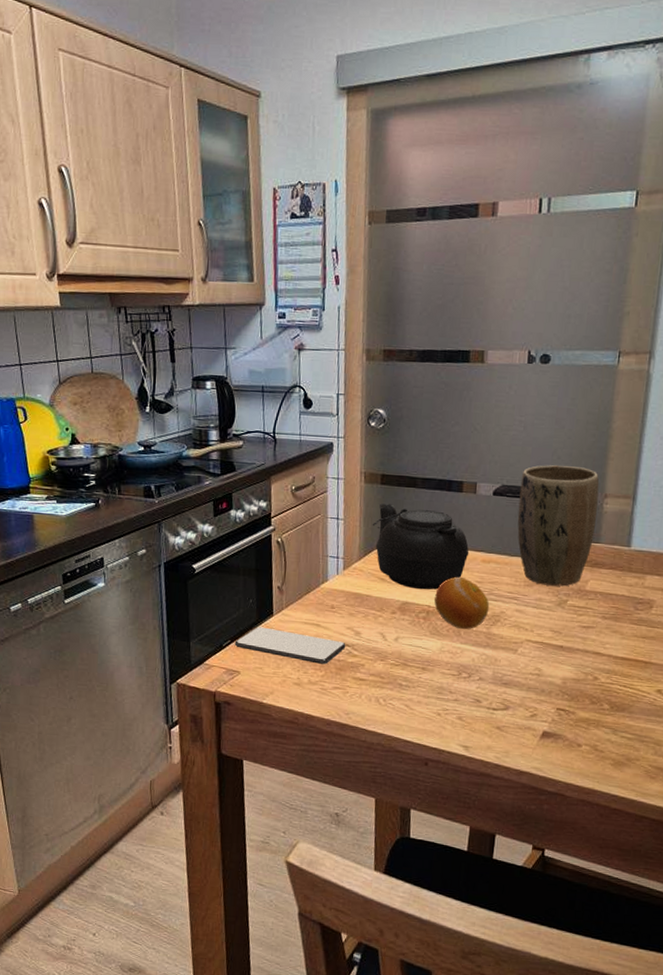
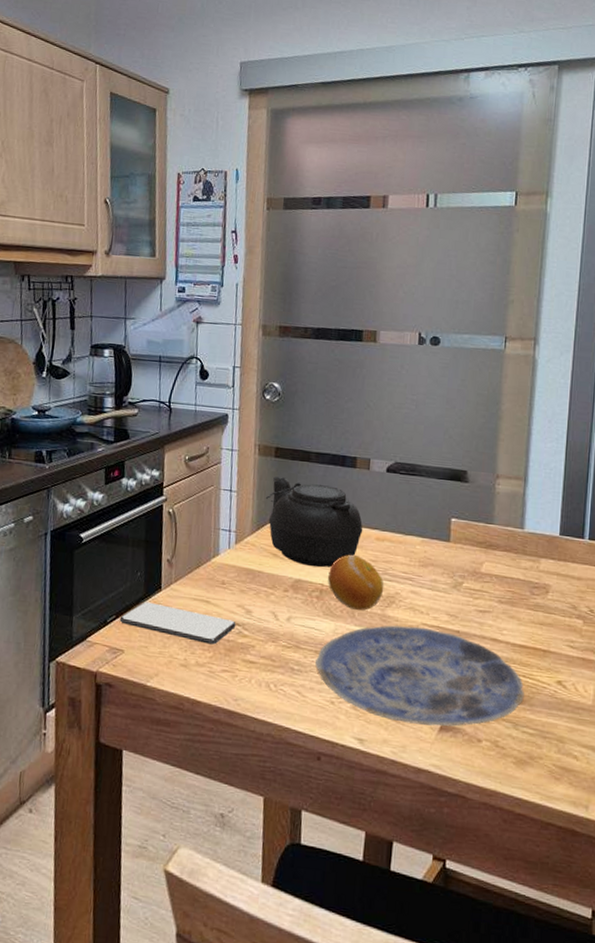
plate: none [422,642,625,733] -> present [315,625,524,727]
plant pot: present [517,465,600,587] -> none [411,443,491,568]

